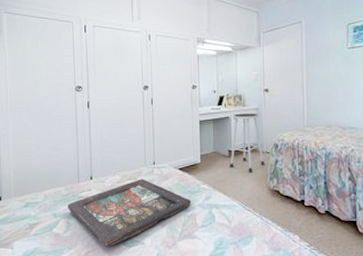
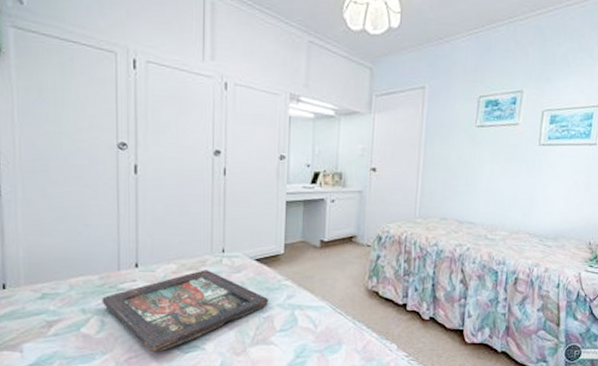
stool: present [230,113,265,173] -> none [321,195,364,269]

